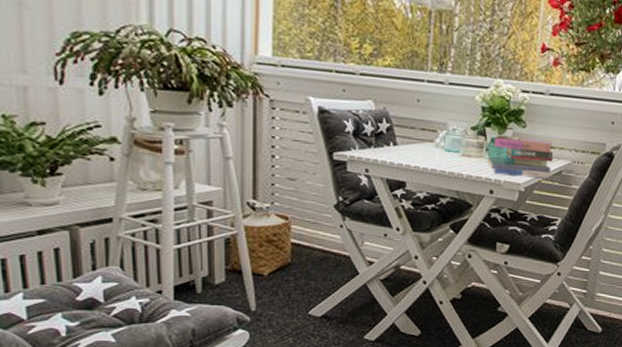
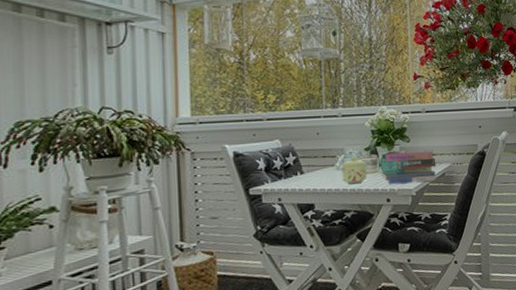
sugar bowl: none [440,134,472,167] -> present [340,157,368,184]

